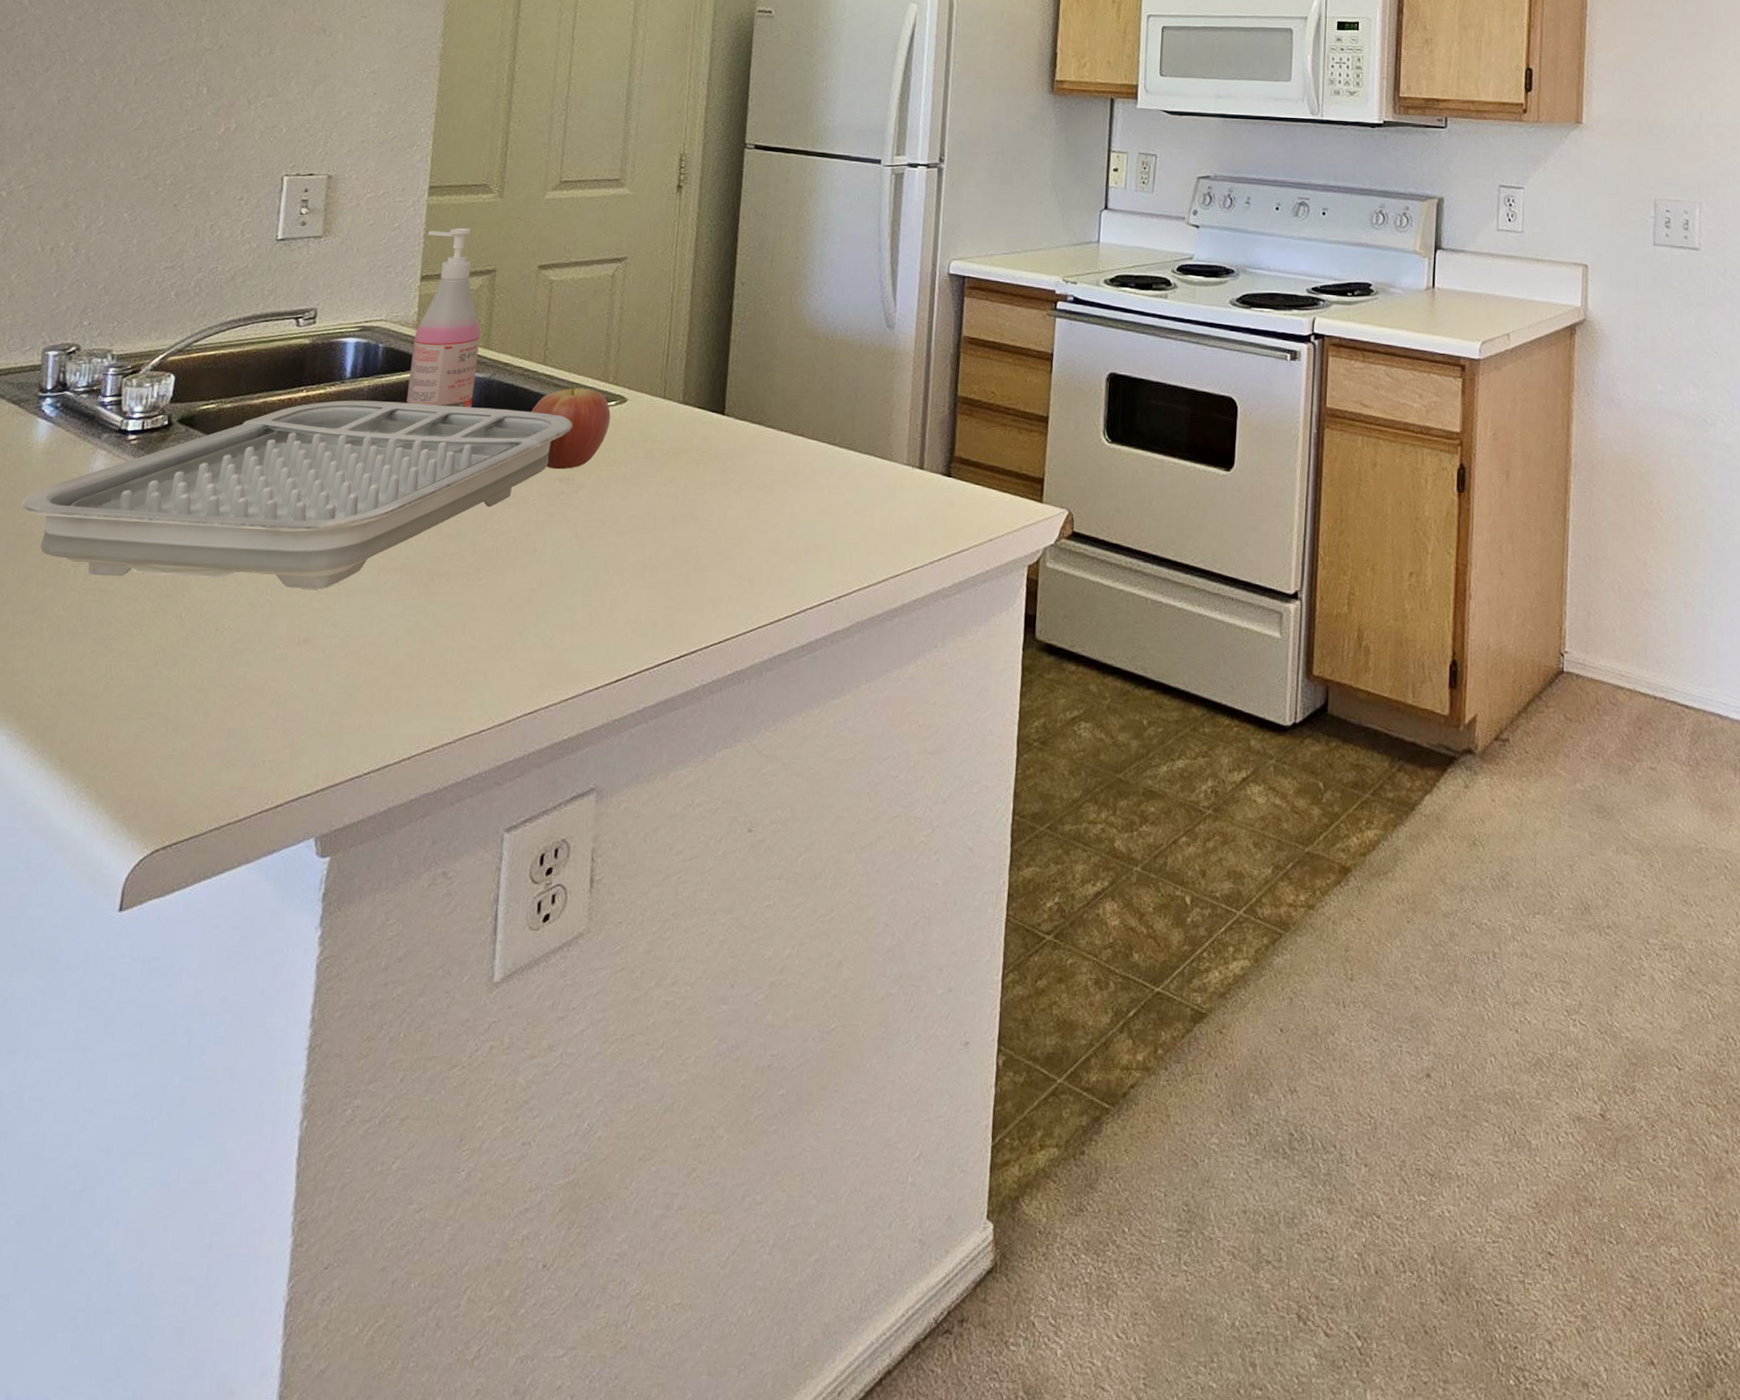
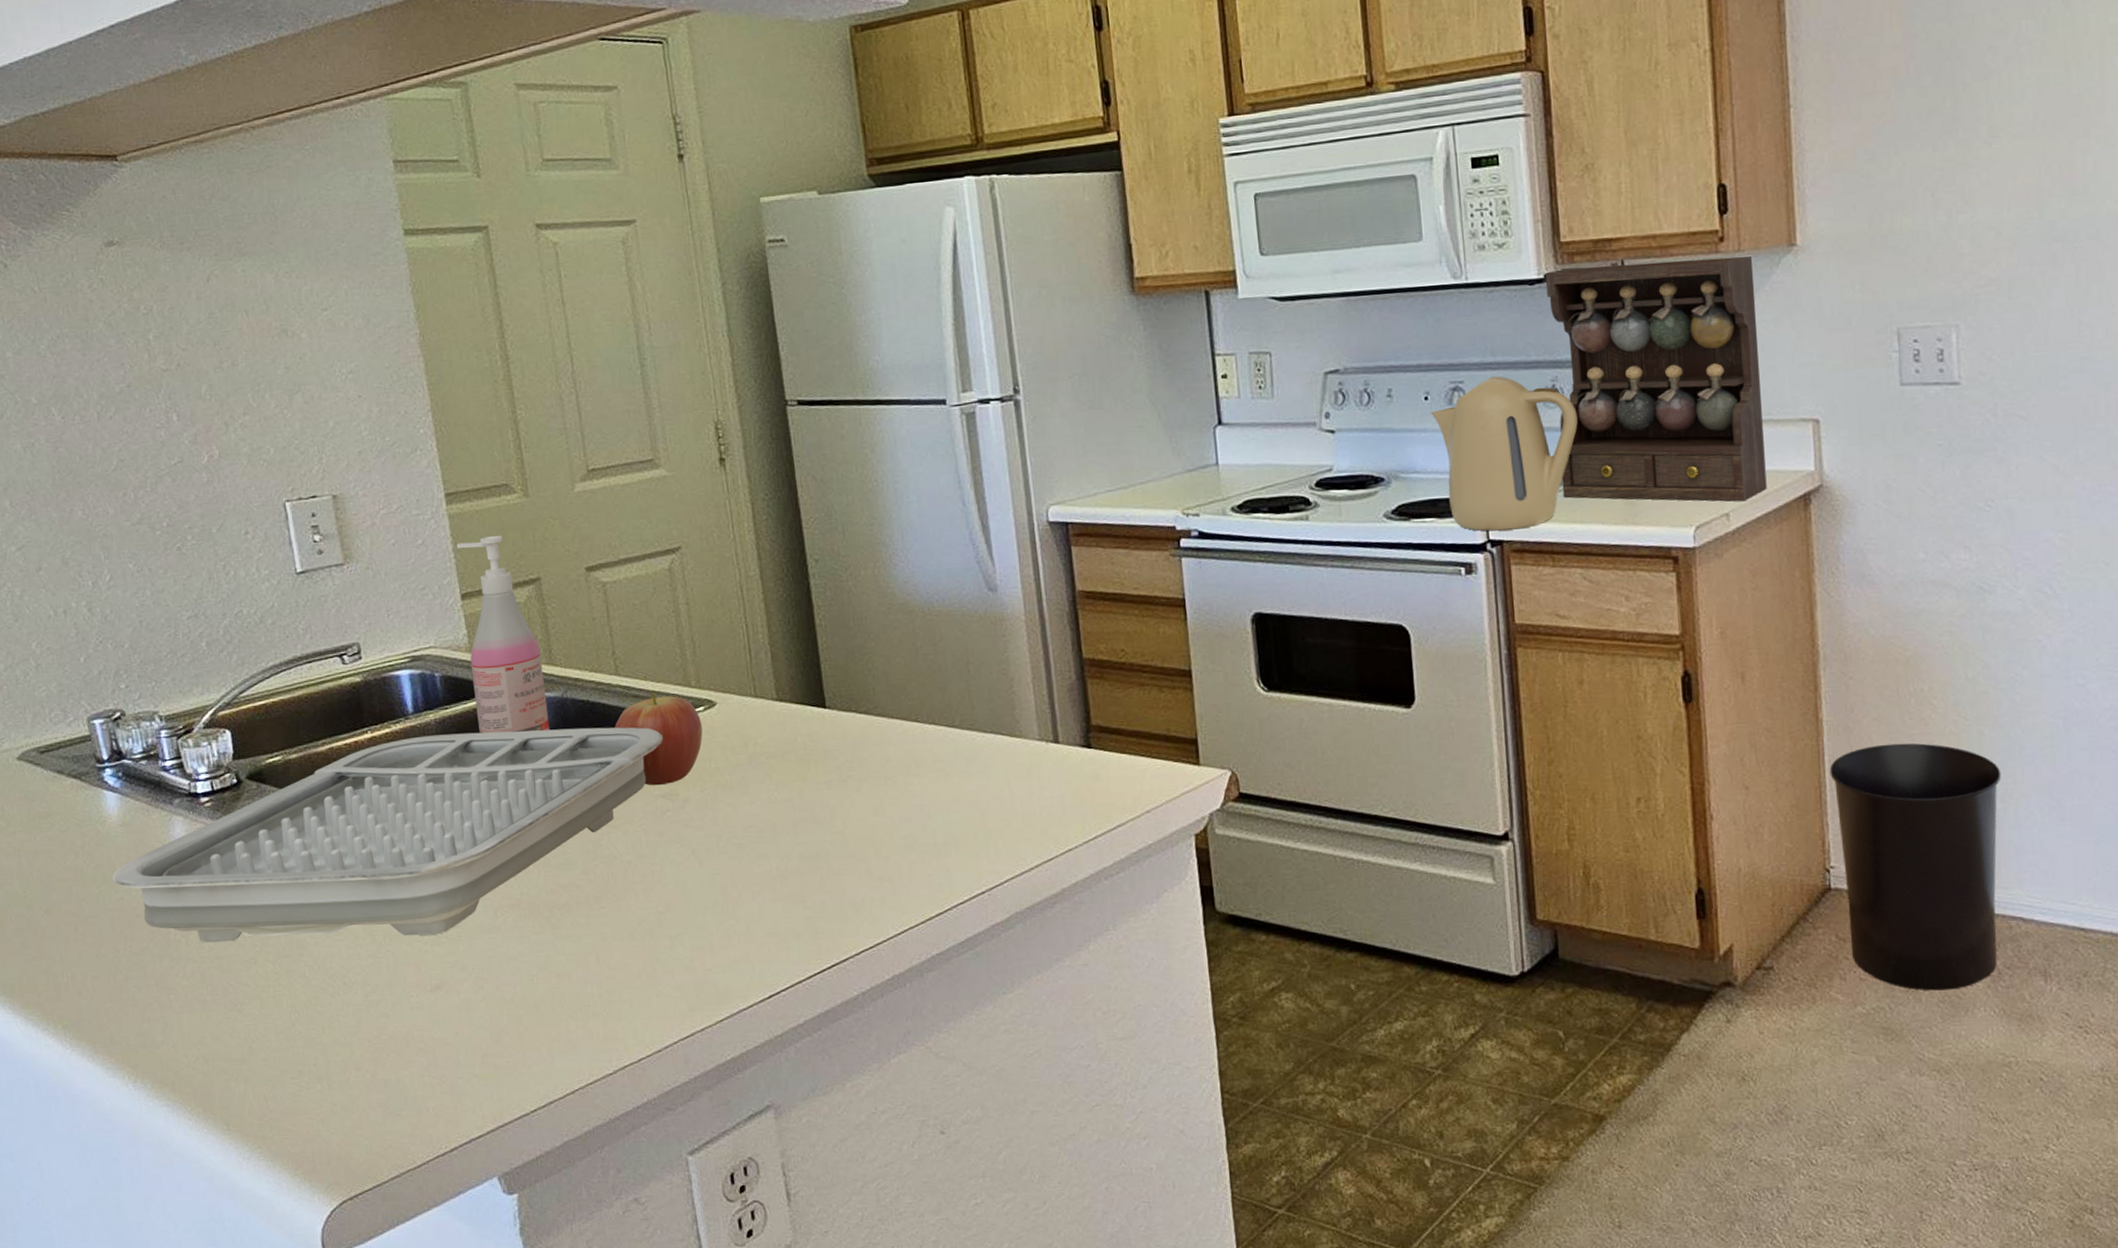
kettle: none [1280,197,1397,327] -> present [1431,376,1578,532]
spice rack: none [1378,118,1548,325] -> present [1546,255,1767,502]
waste bin: none [1571,546,1711,775] -> present [1829,743,2002,991]

